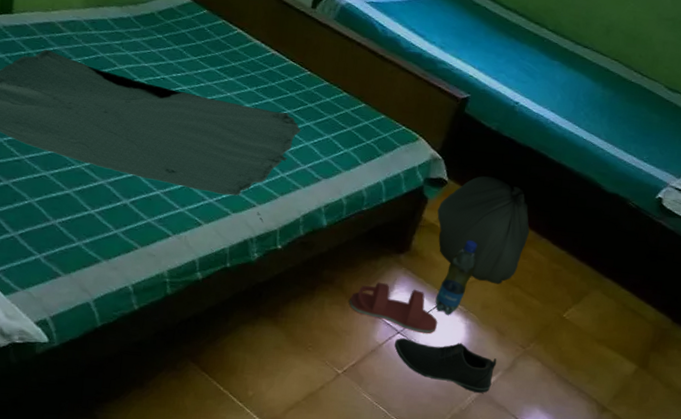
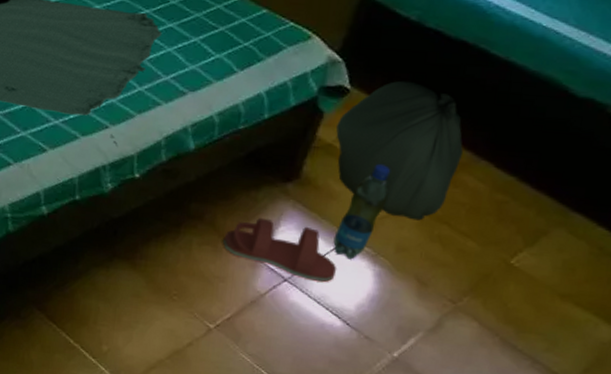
shoe: present [394,337,497,393] -> none [279,286,417,359]

